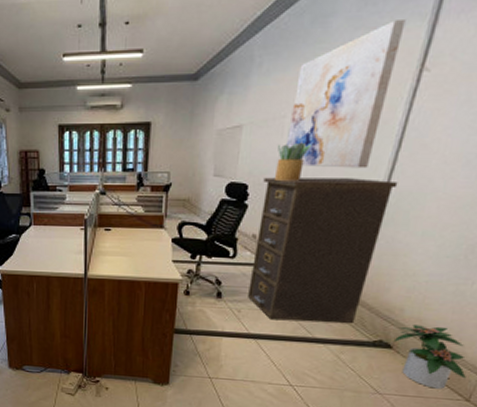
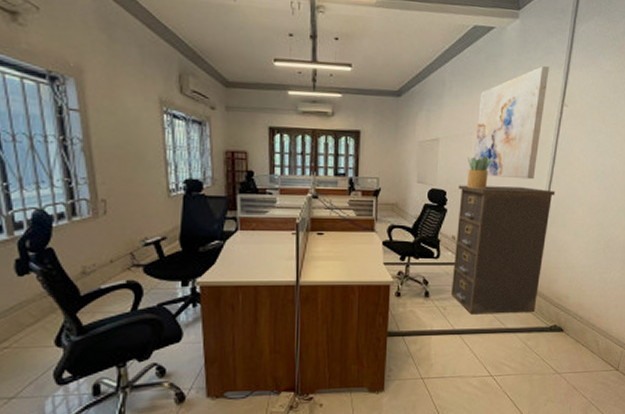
potted plant: present [393,325,466,389] -> none [563,309,614,363]

